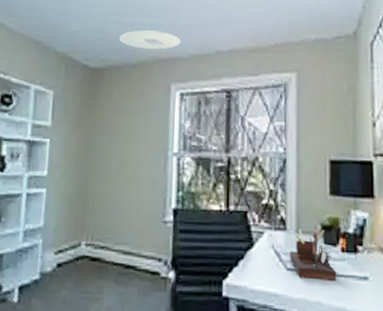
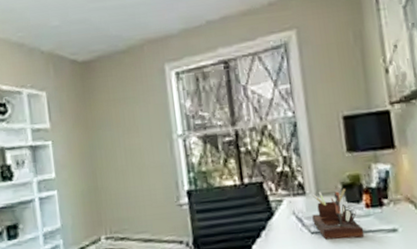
ceiling light: present [119,30,181,50] -> none [103,10,168,33]

